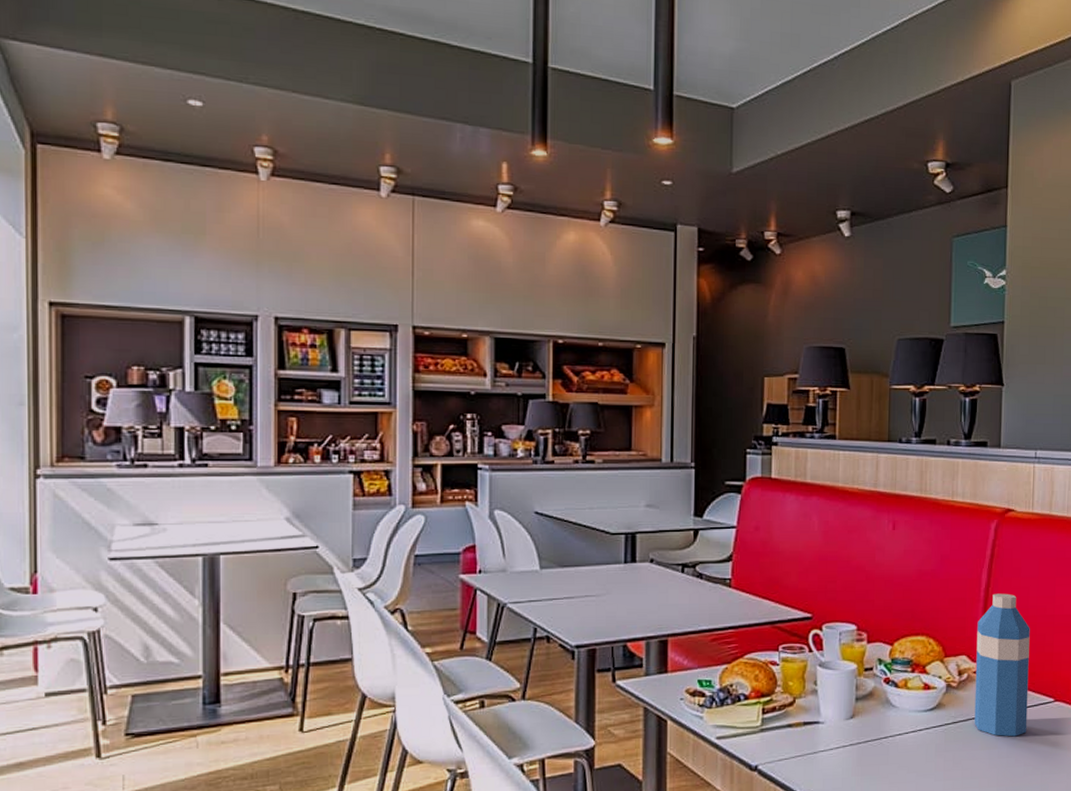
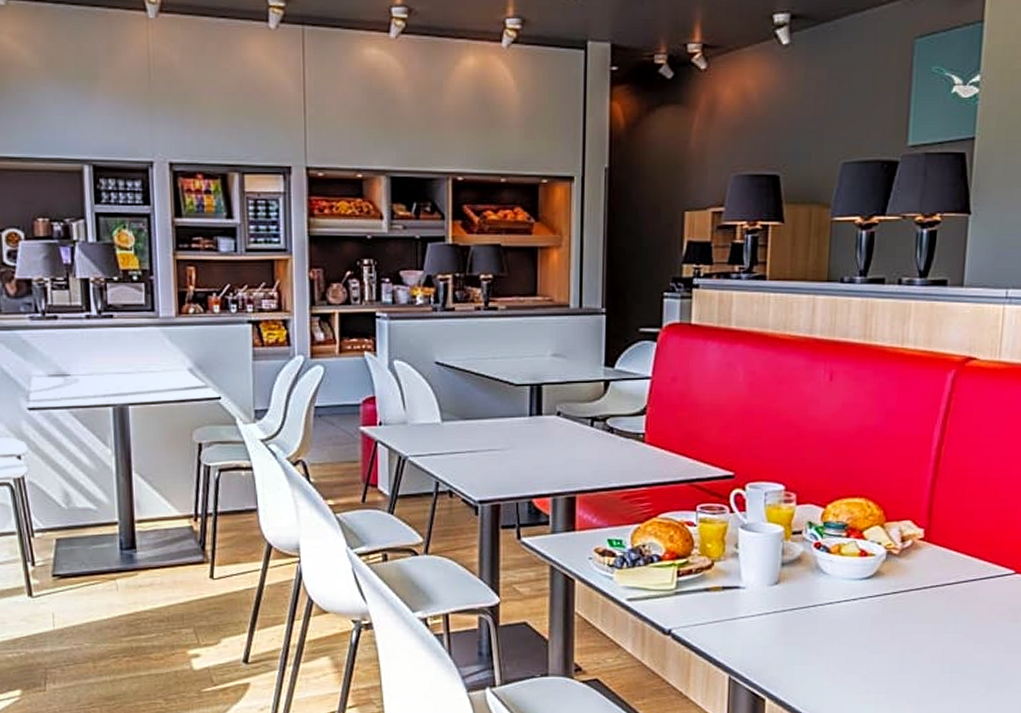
water bottle: present [974,593,1030,737] -> none [917,452,990,611]

